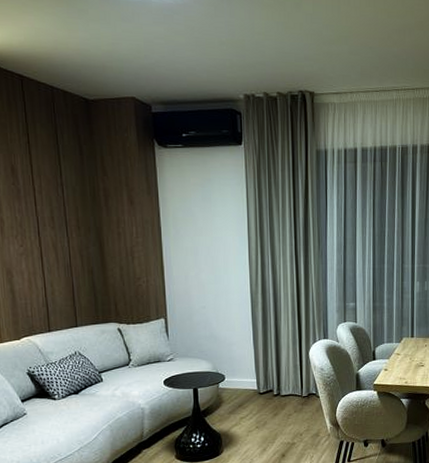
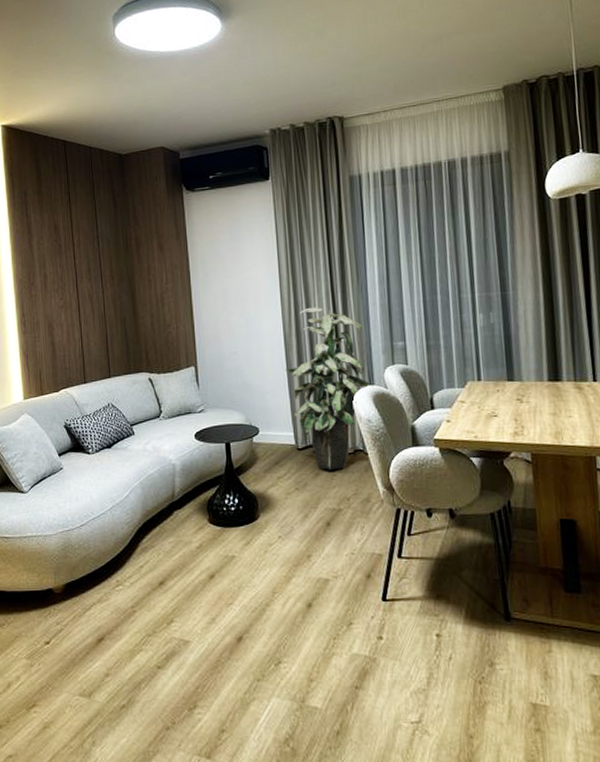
indoor plant: none [251,268,327,411] -> present [285,307,373,470]

